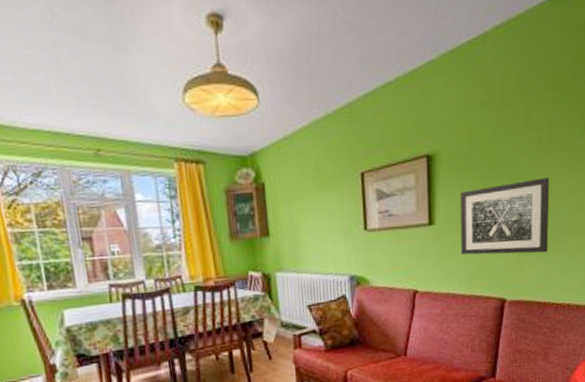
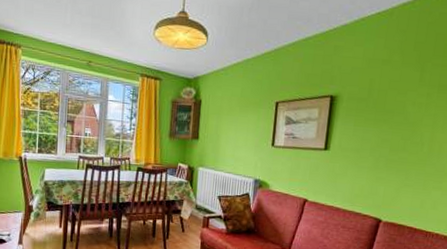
wall art: present [460,178,549,255] -> none [348,126,433,188]

